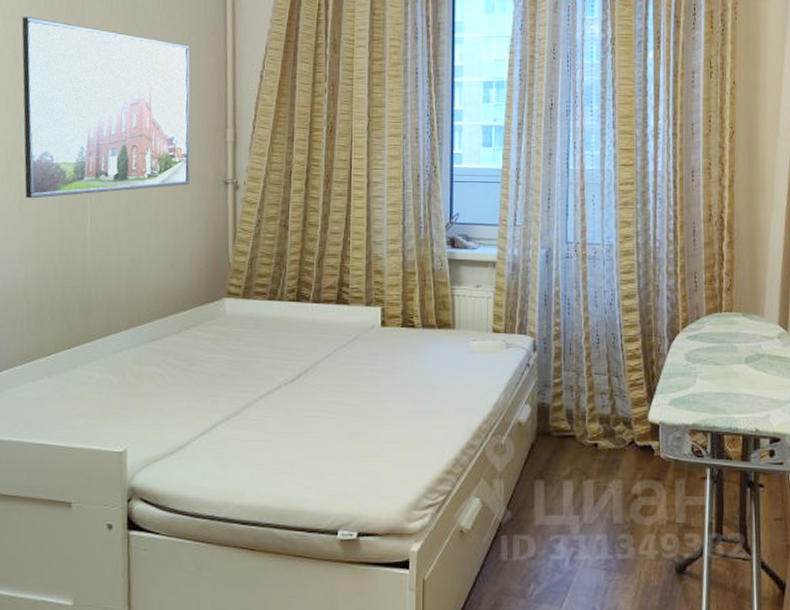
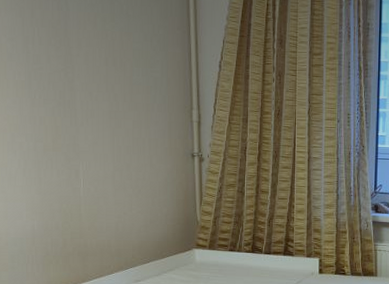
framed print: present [22,17,190,199] -> none [15,8,163,165]

